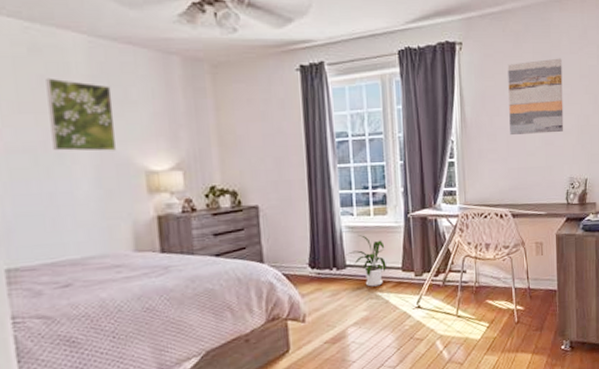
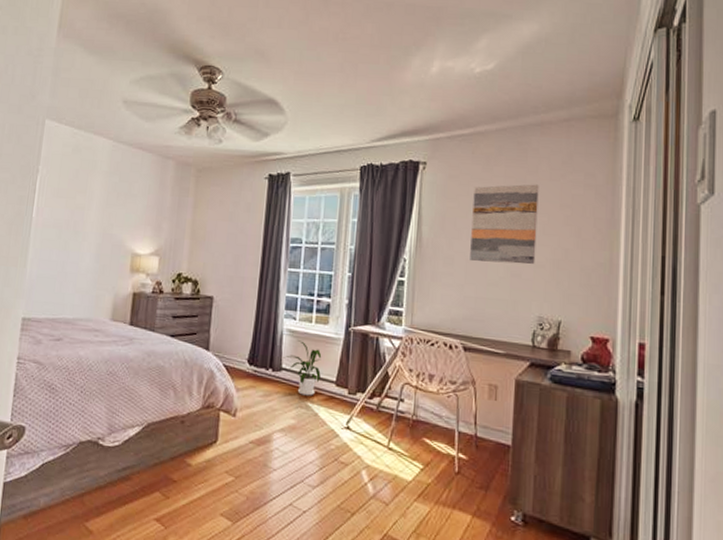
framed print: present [46,78,117,152] -> none [73,172,121,234]

